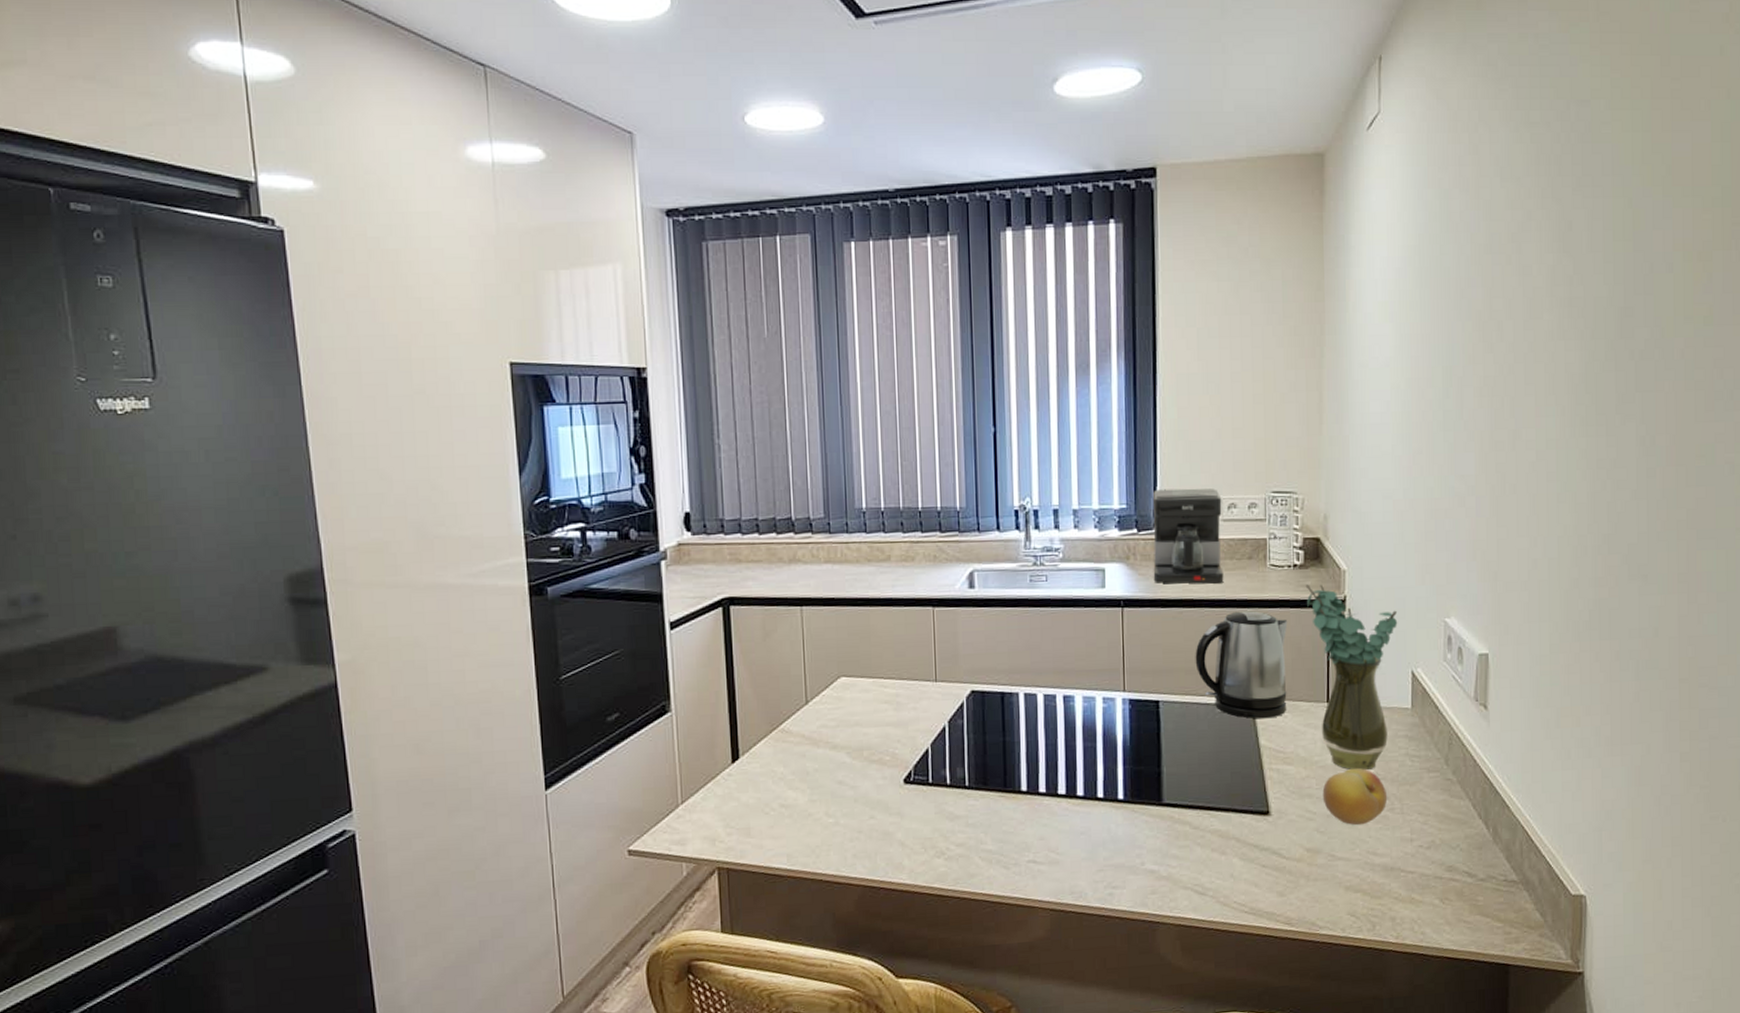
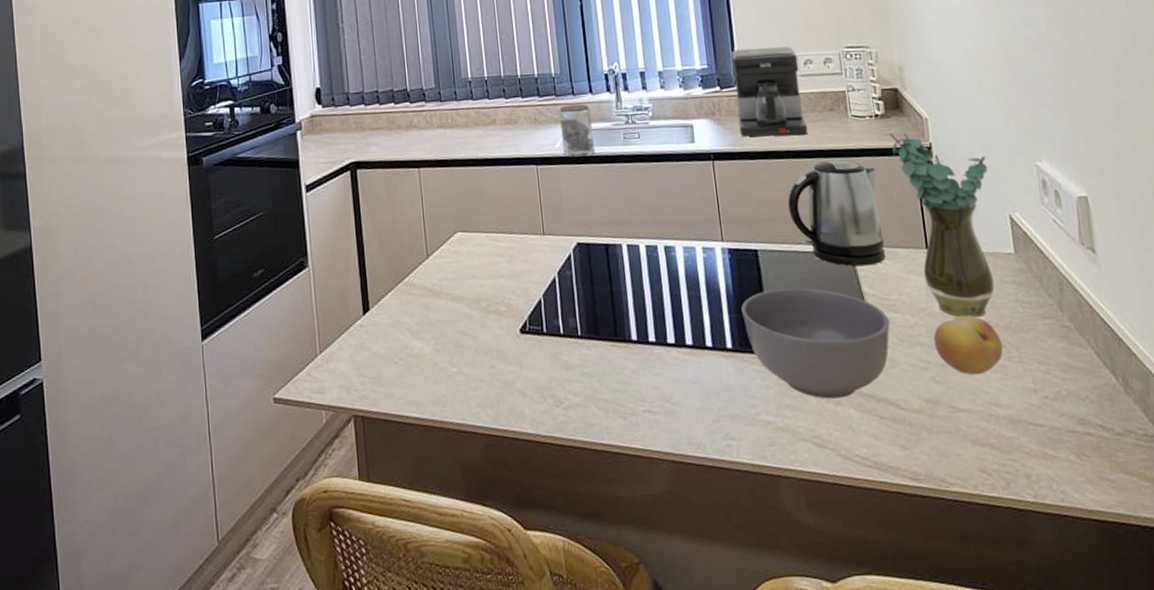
jar: none [962,542,997,600] -> present [559,104,595,157]
bowl: none [1137,739,1282,849] -> present [741,287,890,399]

